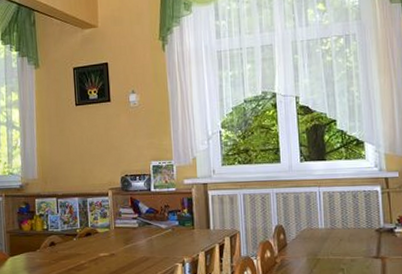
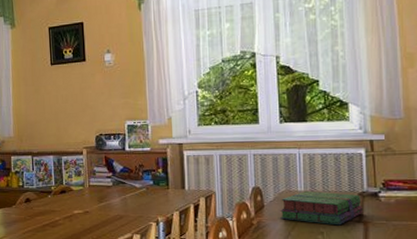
stack of books: none [302,228,381,262] -> present [280,190,363,226]

